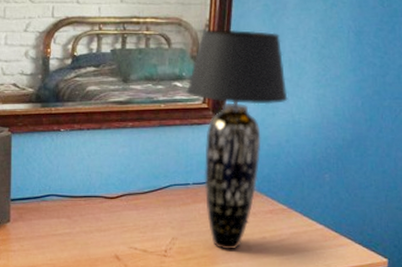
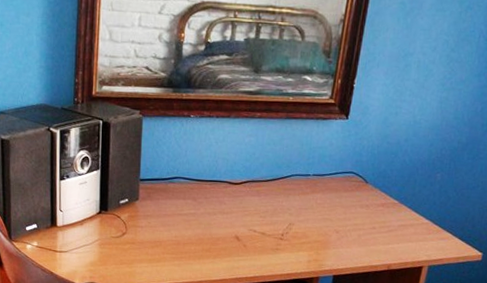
table lamp: present [186,29,288,250] -> none [315,24,413,237]

